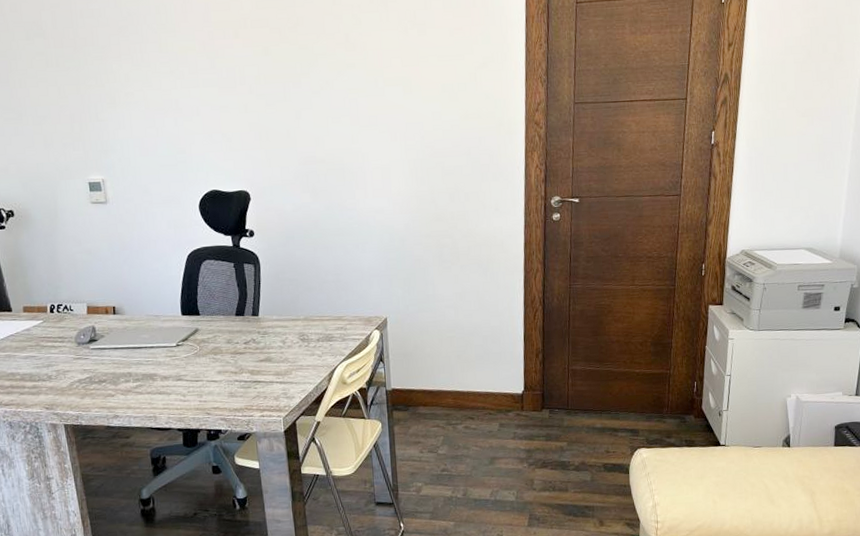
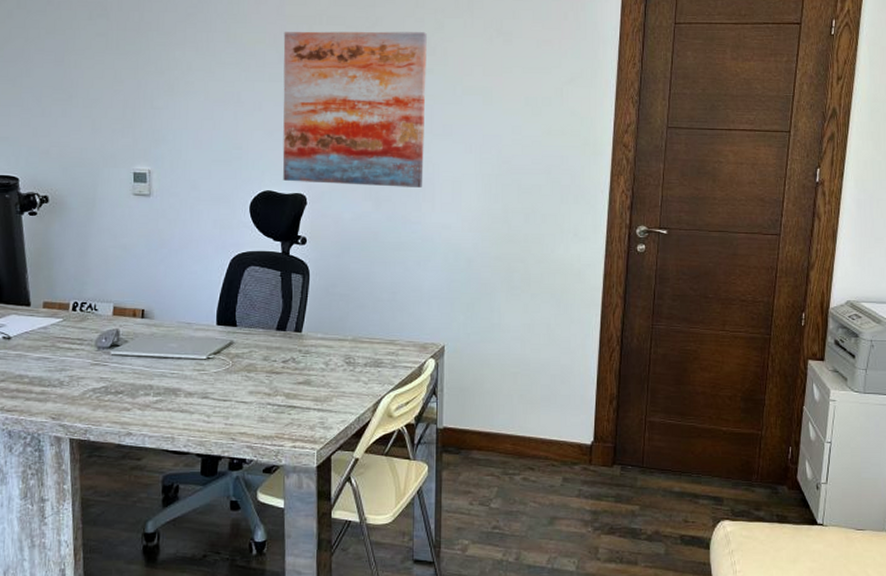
wall art: none [212,28,355,180] -> present [282,31,427,187]

